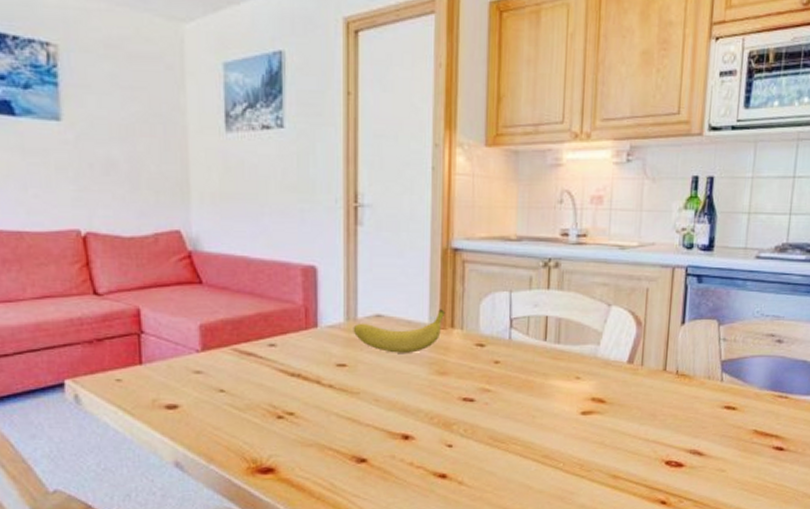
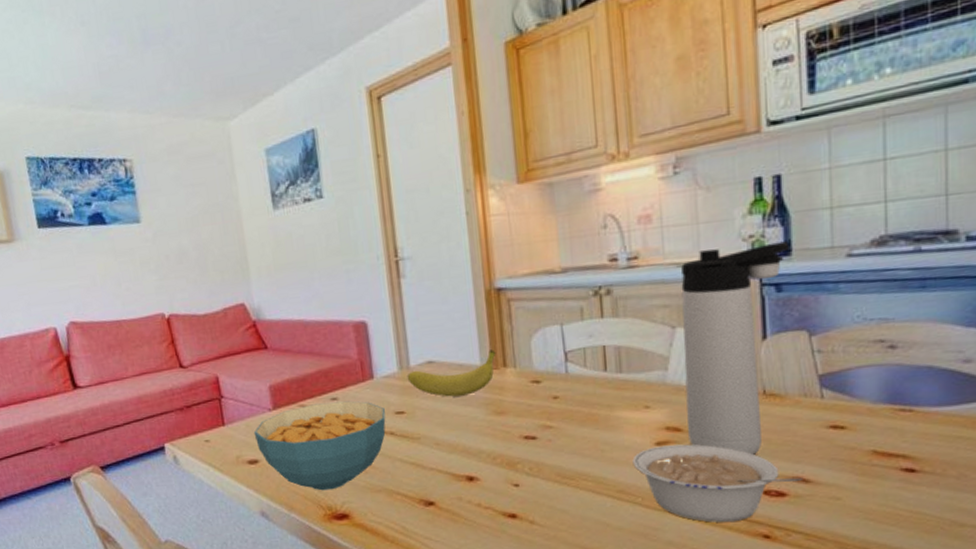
cereal bowl: none [176,348,326,442] -> present [253,401,386,491]
legume: none [559,415,699,489] -> present [632,444,804,523]
thermos bottle: none [610,237,713,428] -> present [681,241,789,455]

